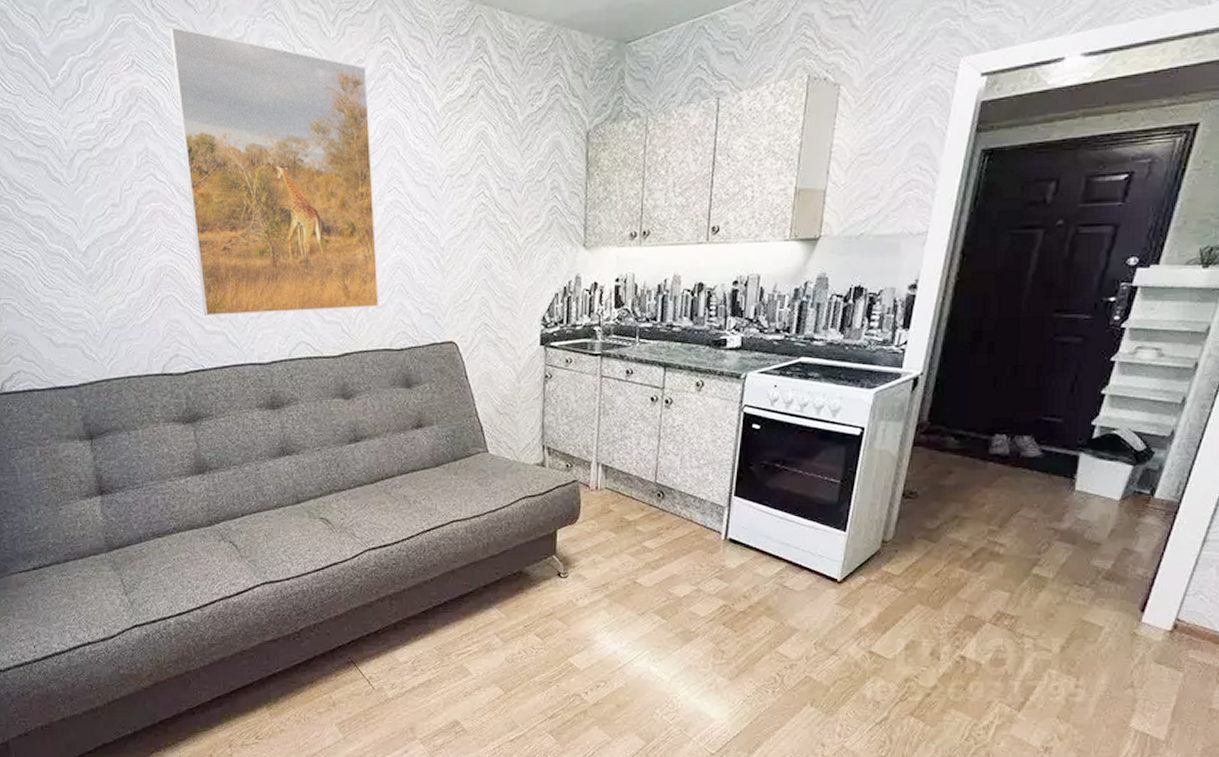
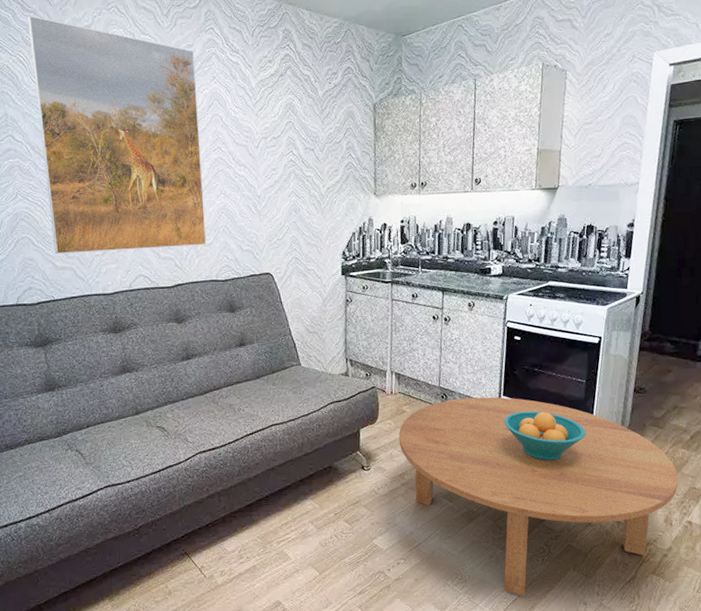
coffee table: none [603,497,952,733] -> present [398,397,678,597]
fruit bowl: none [734,515,837,576] -> present [504,411,586,461]

